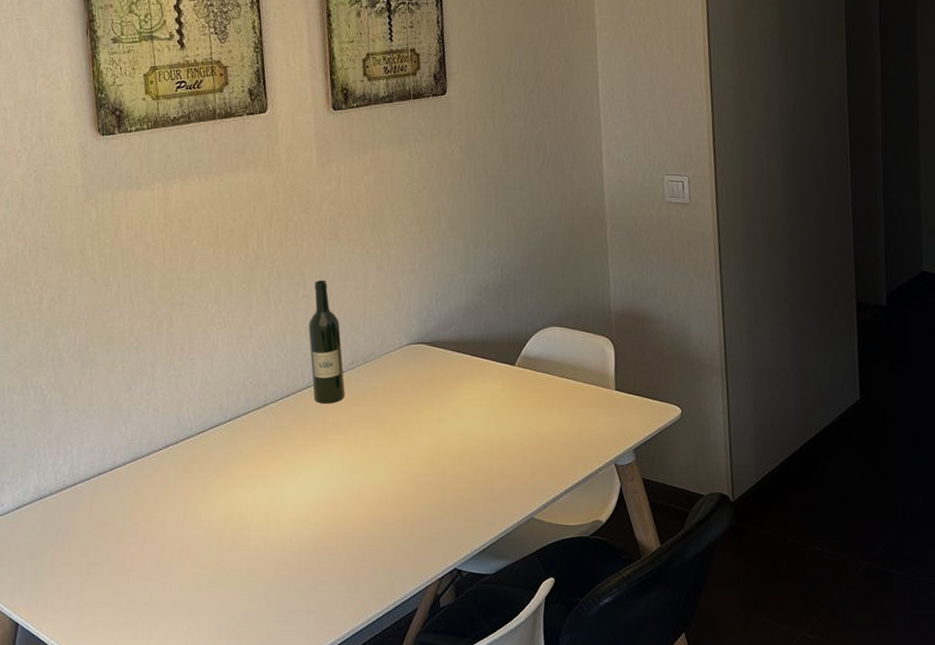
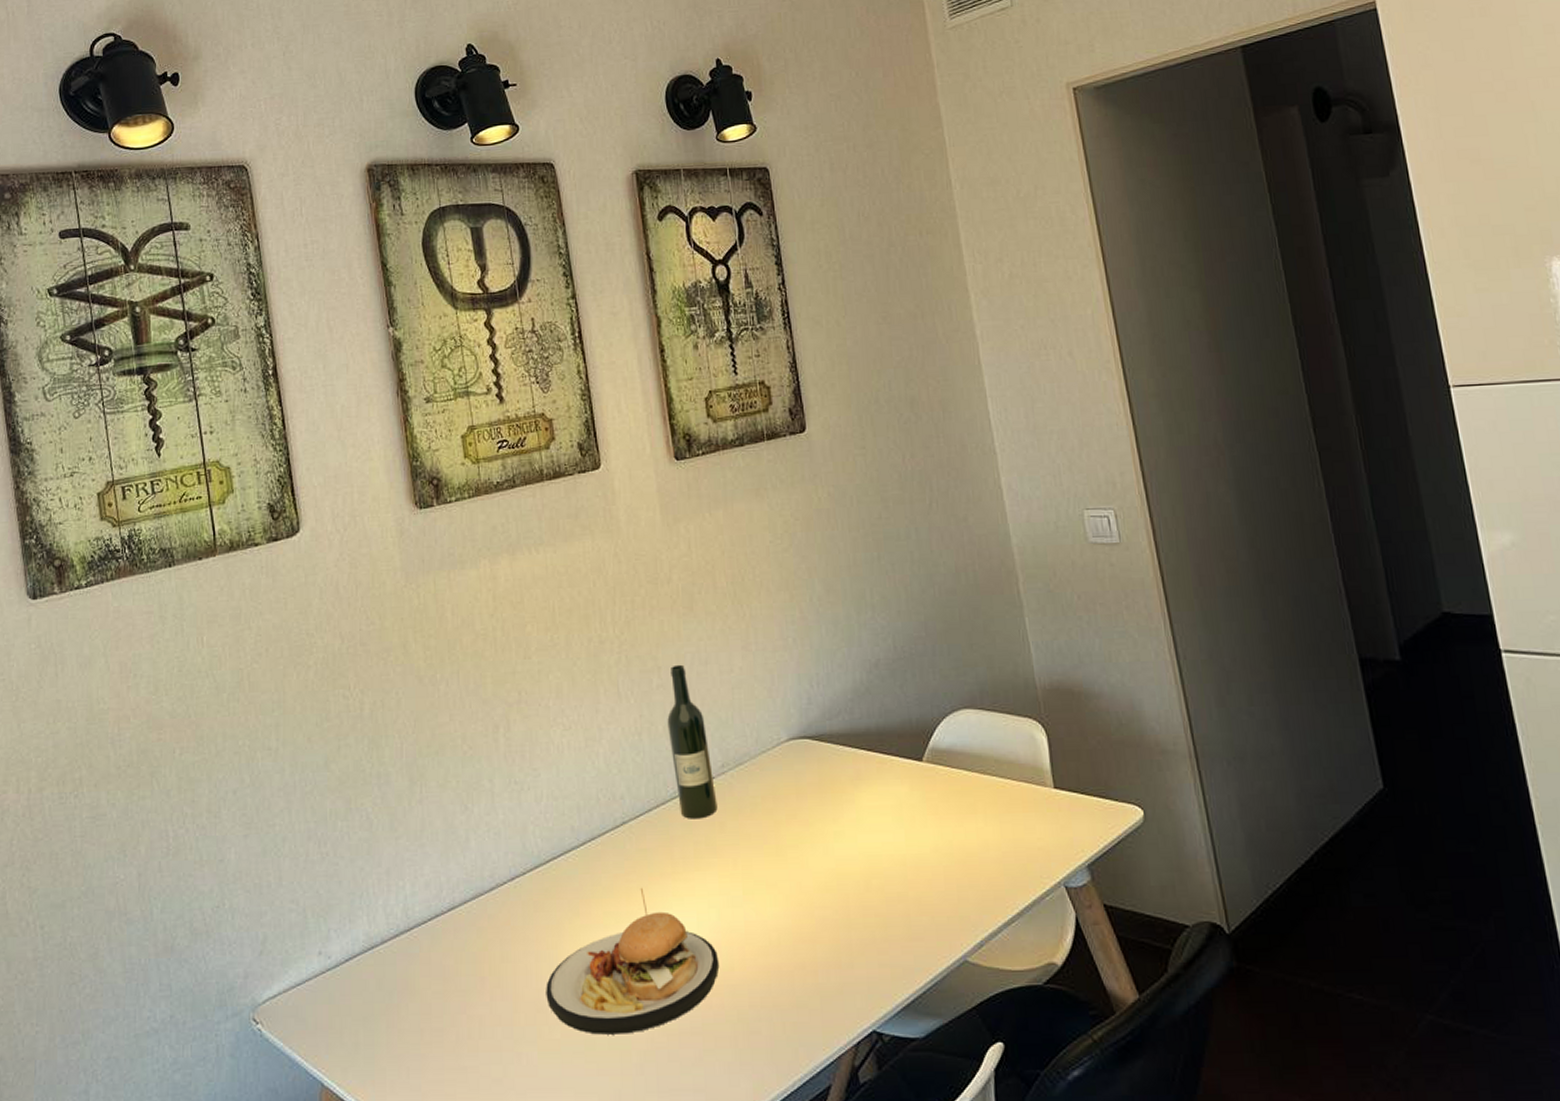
plate: none [190,457,336,569] -> present [546,888,720,1035]

